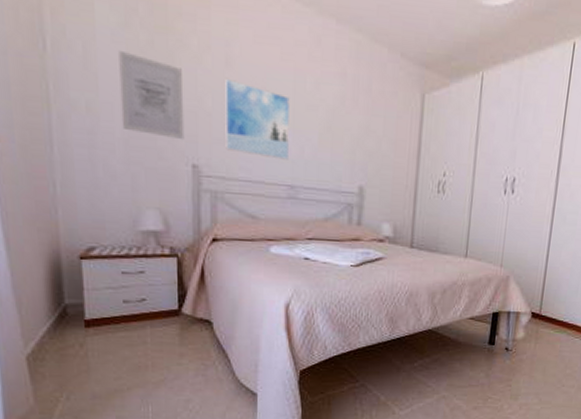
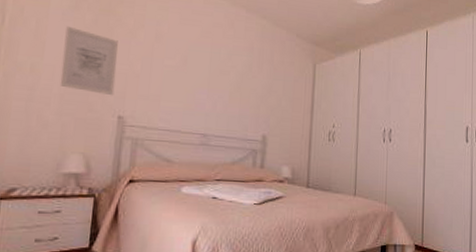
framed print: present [225,78,290,160] -> none [149,48,206,113]

